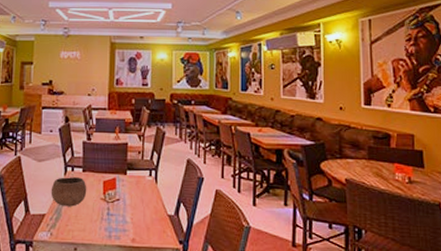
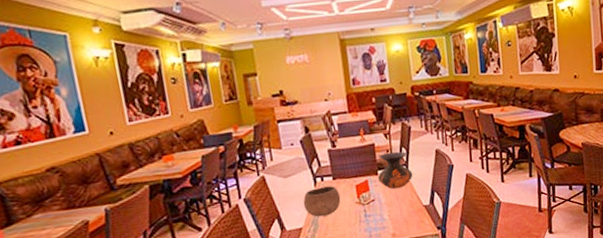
vase: none [126,154,162,192] -> present [378,151,413,189]

